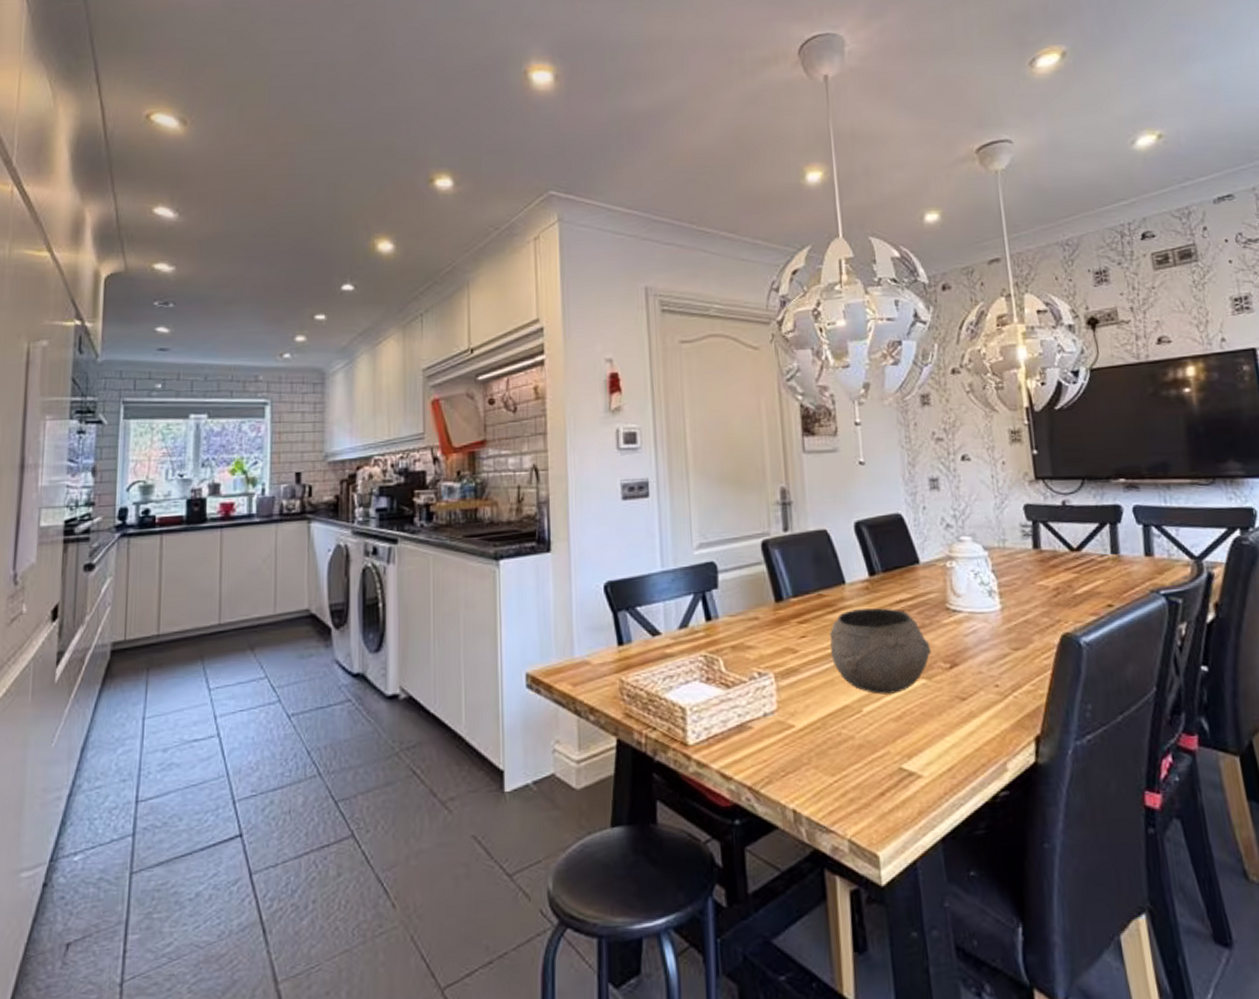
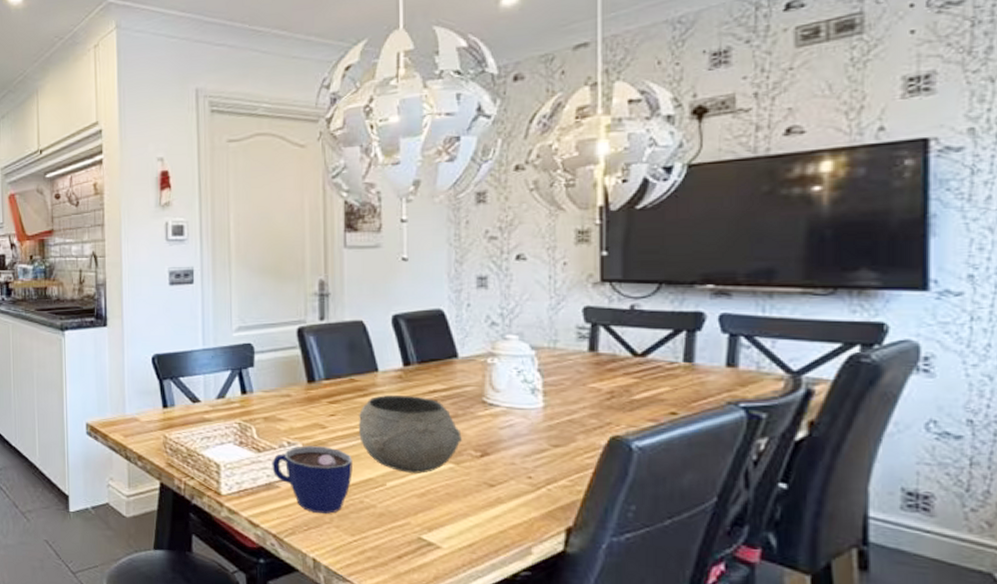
cup: none [742,673,828,754] -> present [272,446,353,514]

